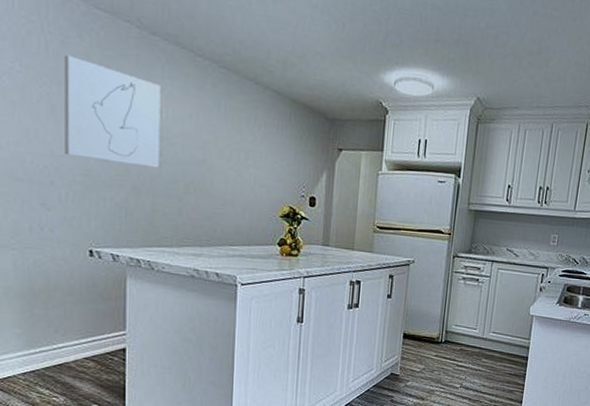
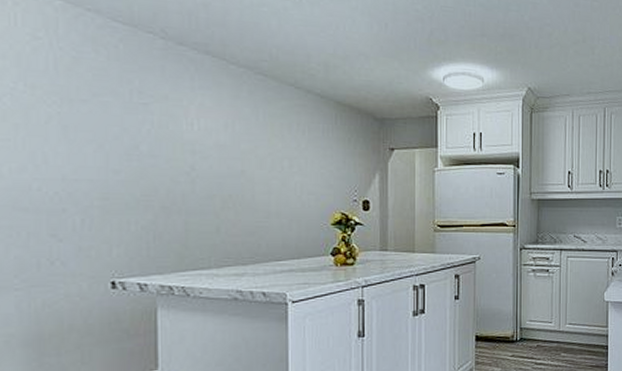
wall art: present [65,54,161,168] -> none [78,70,192,184]

